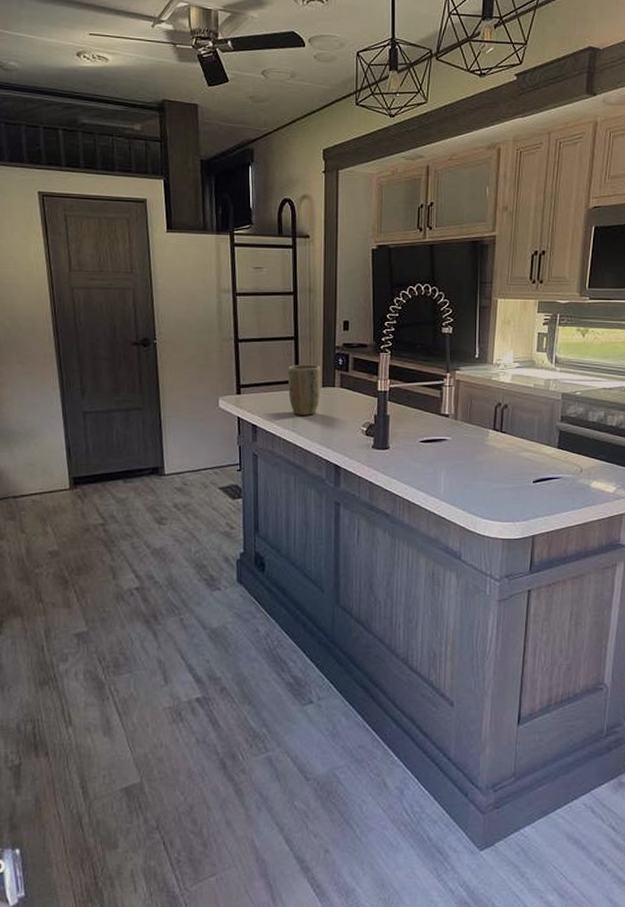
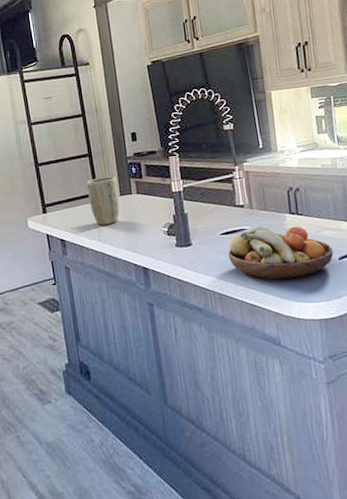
fruit bowl: none [424,439,529,496] -> present [227,226,334,280]

